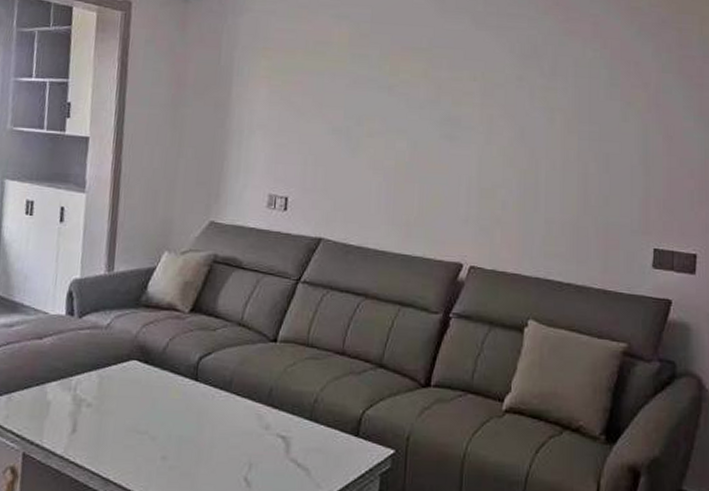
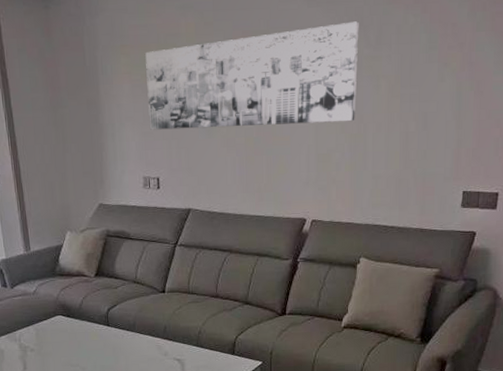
wall art: none [284,49,532,155] -> present [145,21,359,130]

